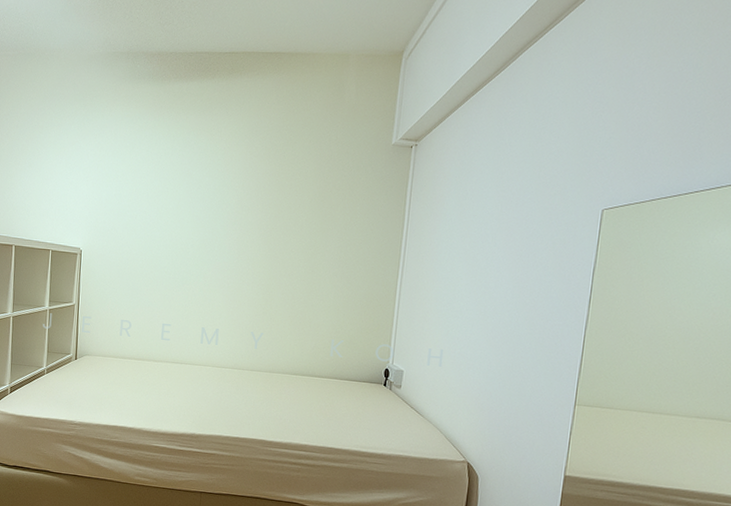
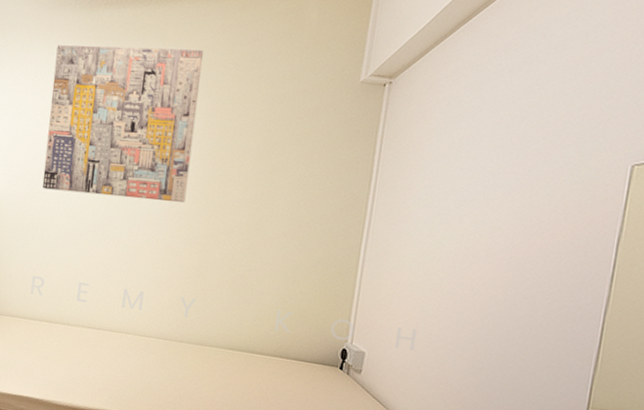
wall art: none [126,114,262,251] -> present [42,45,204,202]

